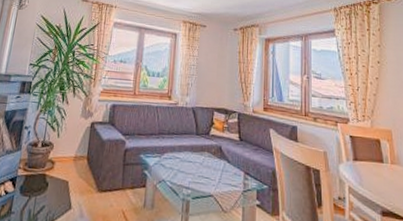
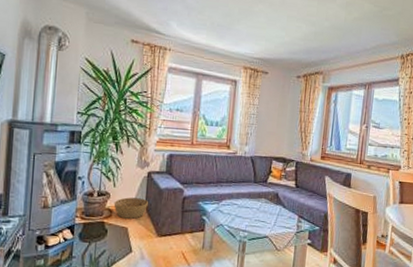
basket: none [56,148,91,172] -> present [113,197,149,219]

